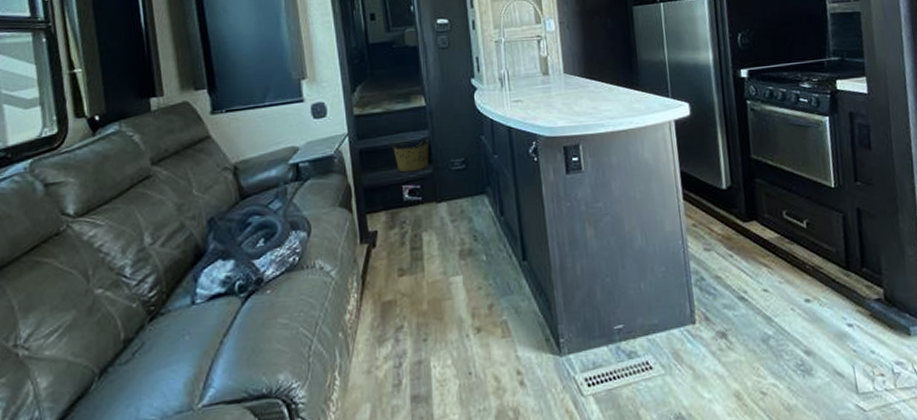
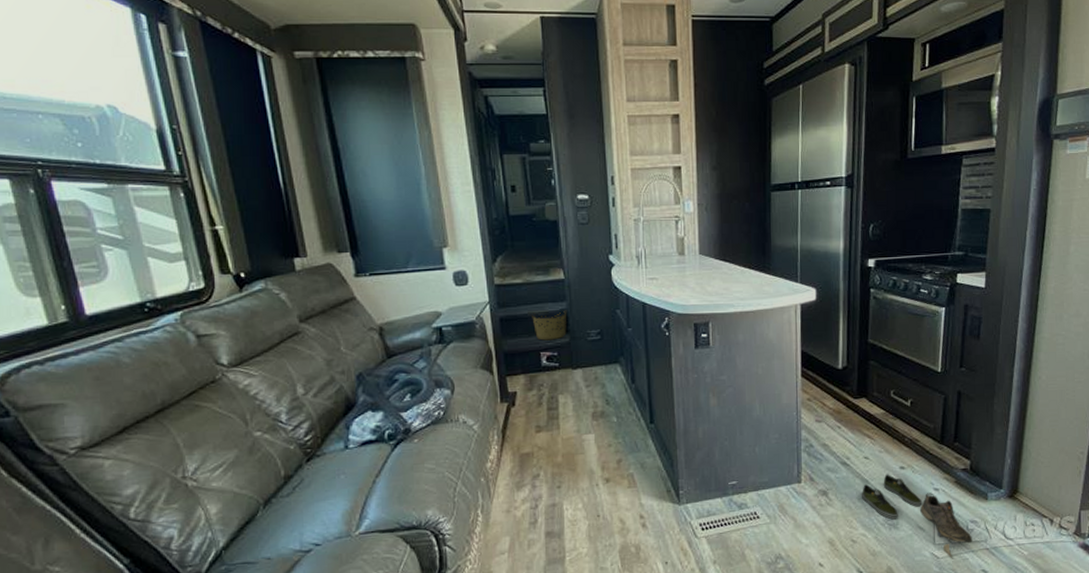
shoe: none [765,309,837,365] -> present [861,474,923,520]
shoe: none [834,329,902,411] -> present [919,492,972,558]

